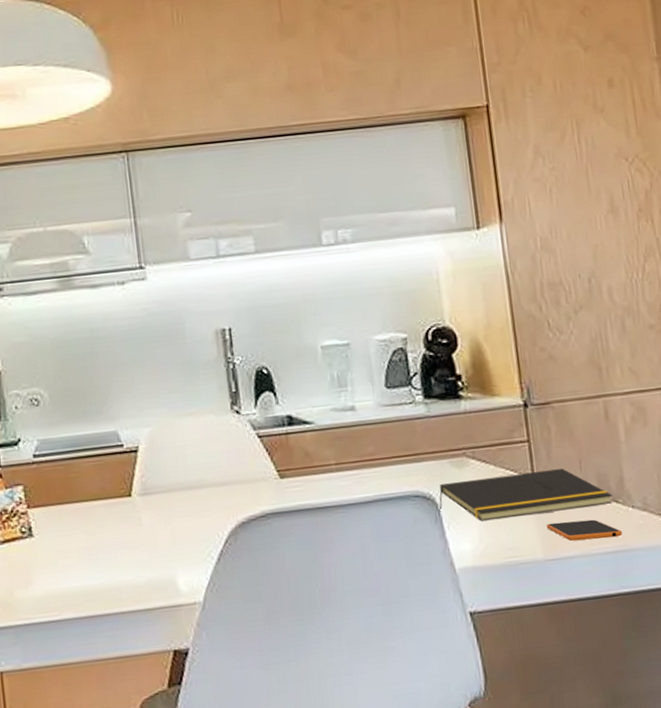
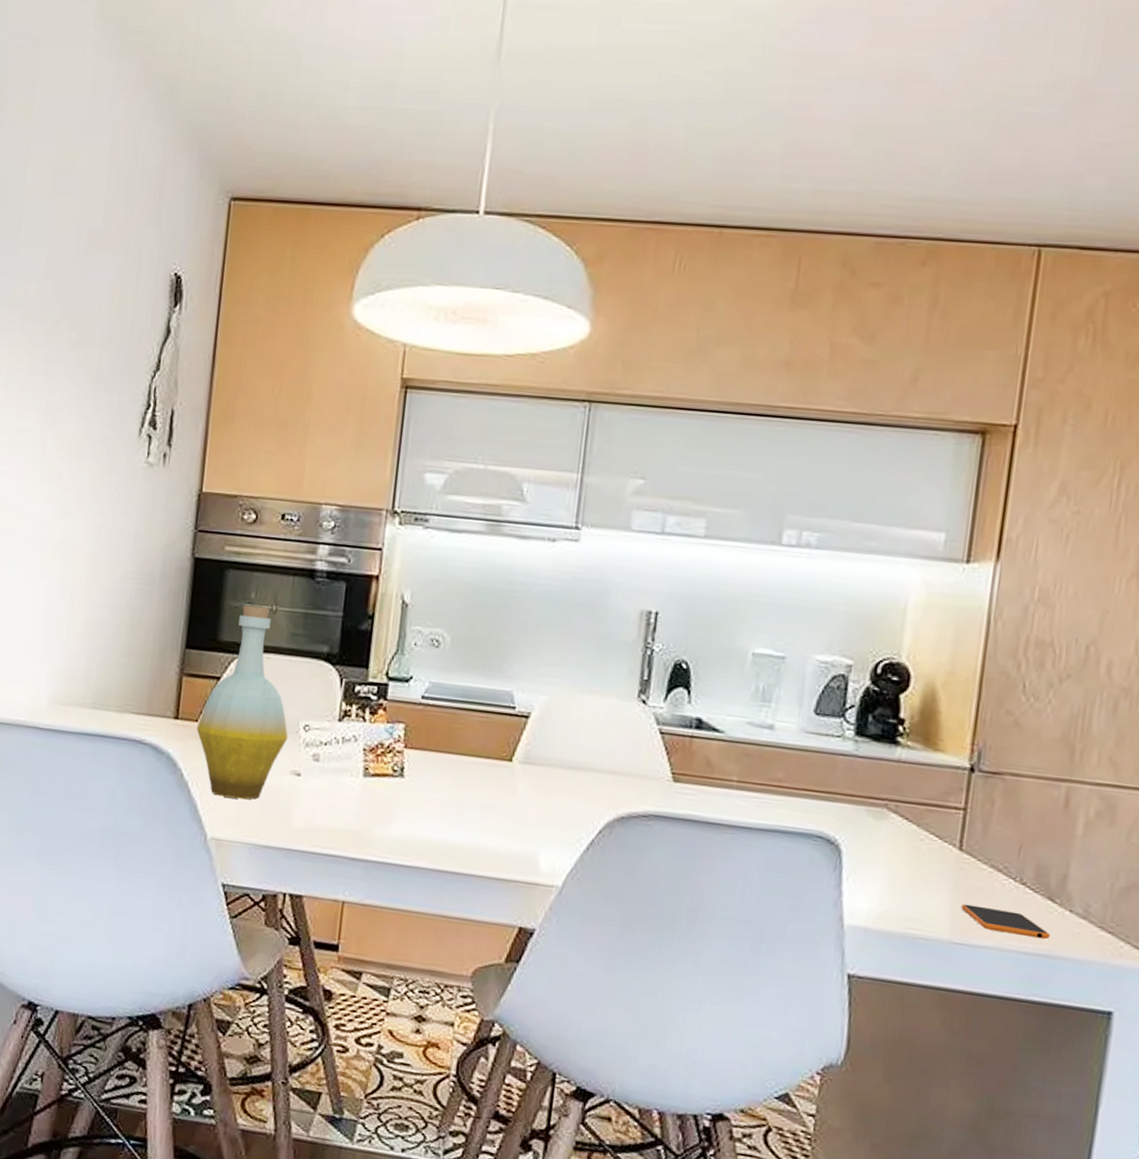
notepad: present [439,468,613,522] -> none [841,831,1049,901]

